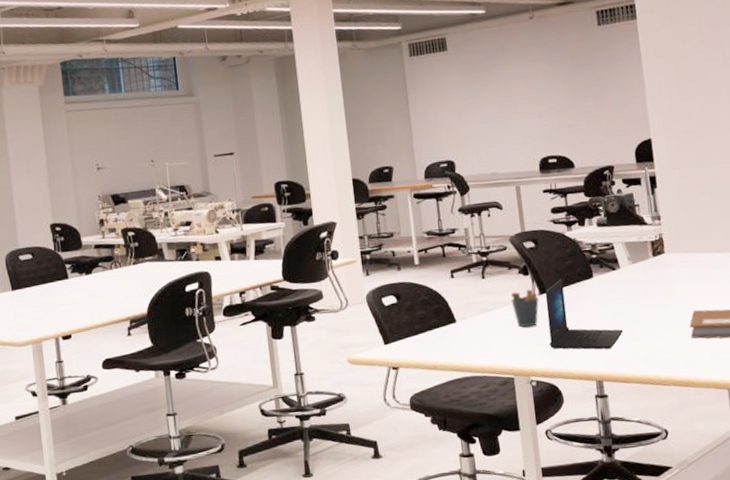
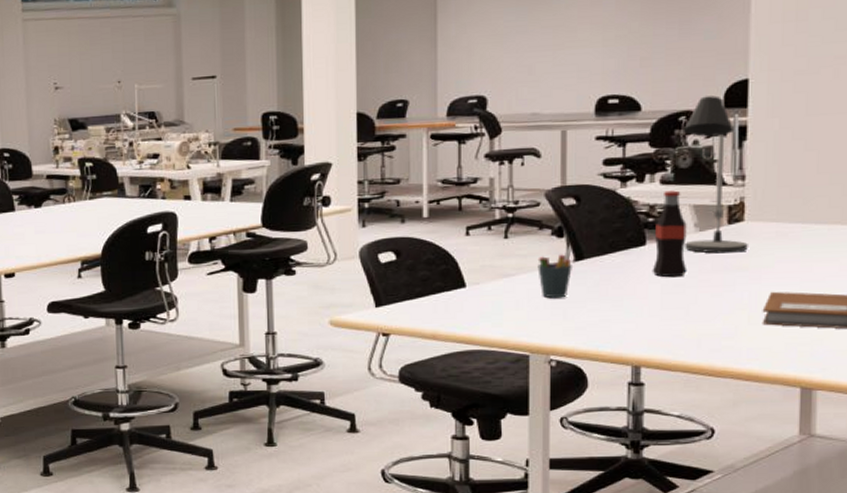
laptop: present [545,279,624,350] -> none [579,244,676,330]
bottle: none [598,231,628,304] -> present [652,190,687,278]
desk lamp: none [608,153,671,281] -> present [682,95,748,253]

